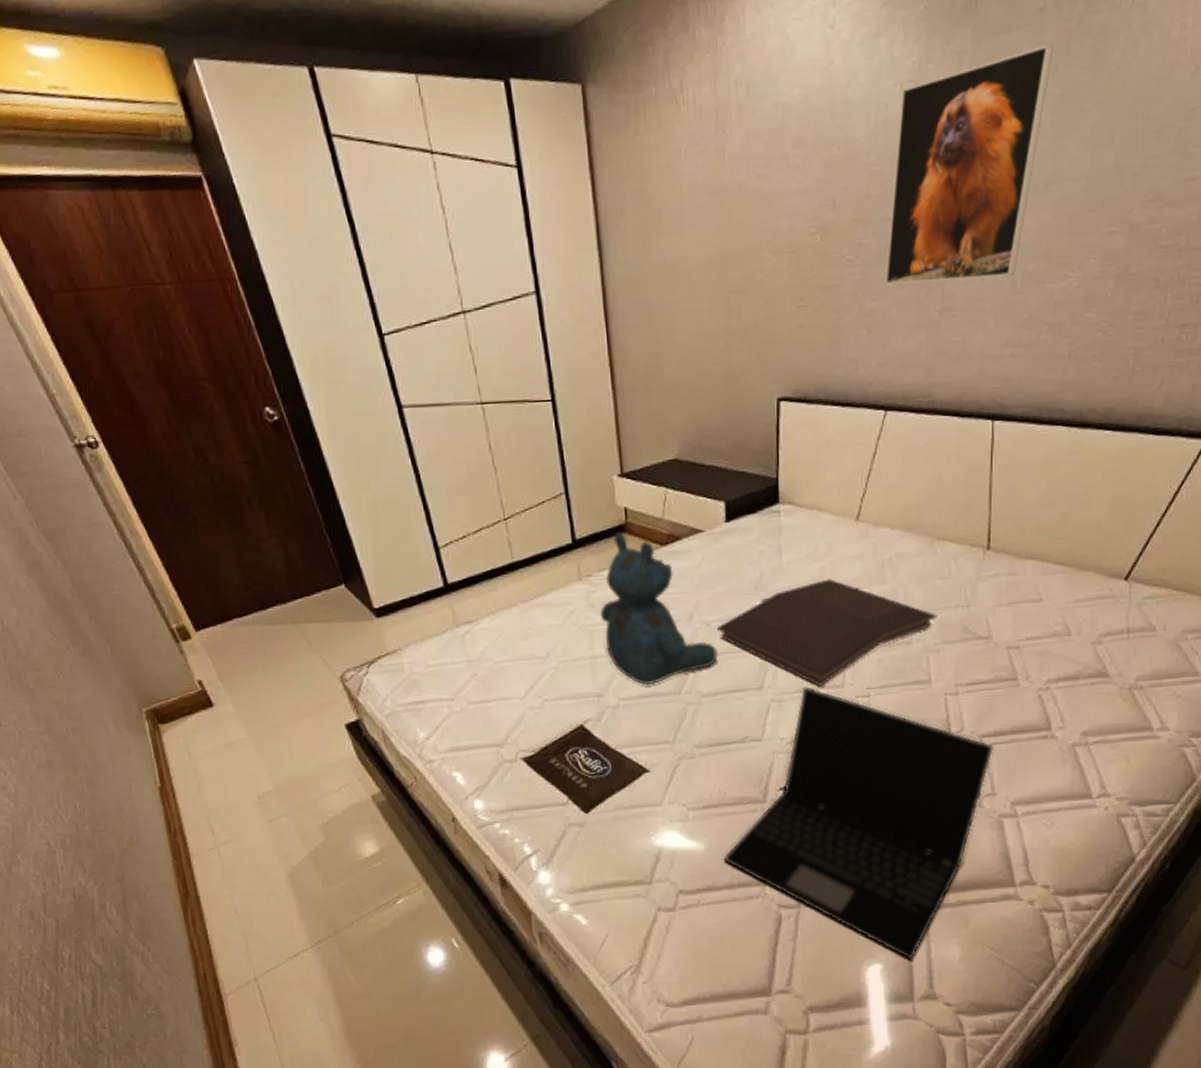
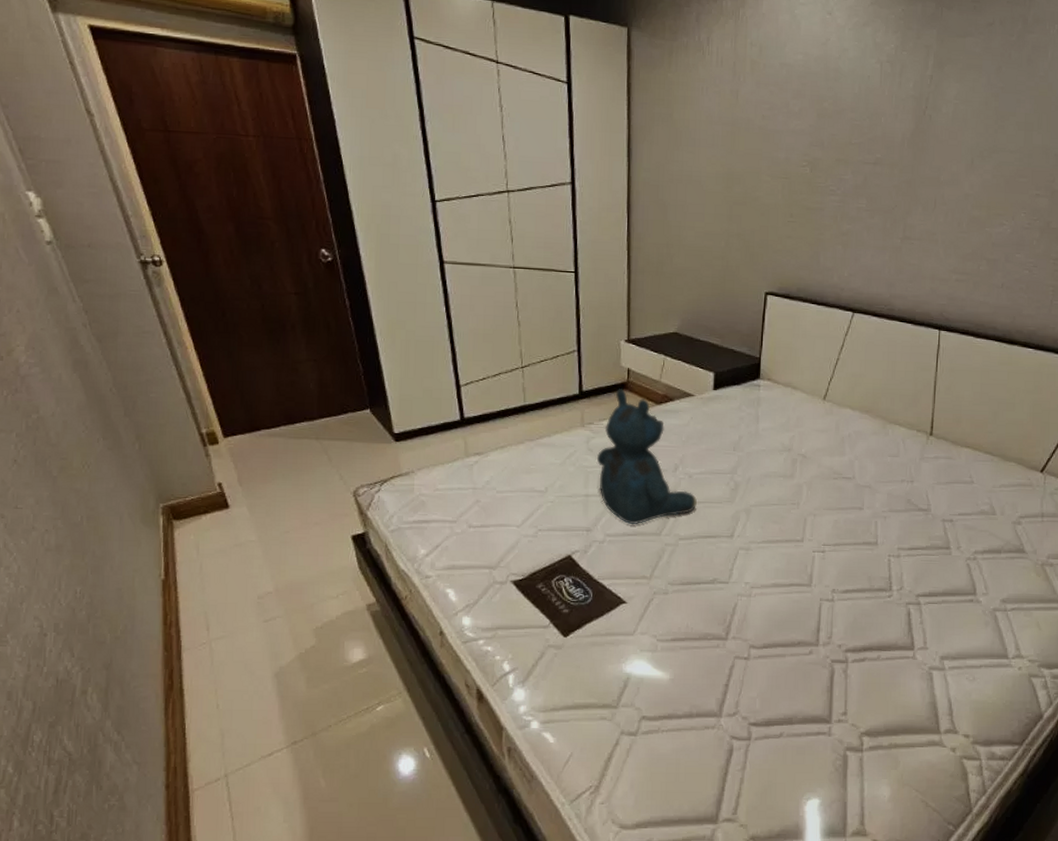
serving tray: present [716,578,937,686] -> none [697,447,886,539]
laptop: present [723,685,994,961] -> none [685,537,928,797]
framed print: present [885,44,1053,284] -> none [860,50,998,218]

